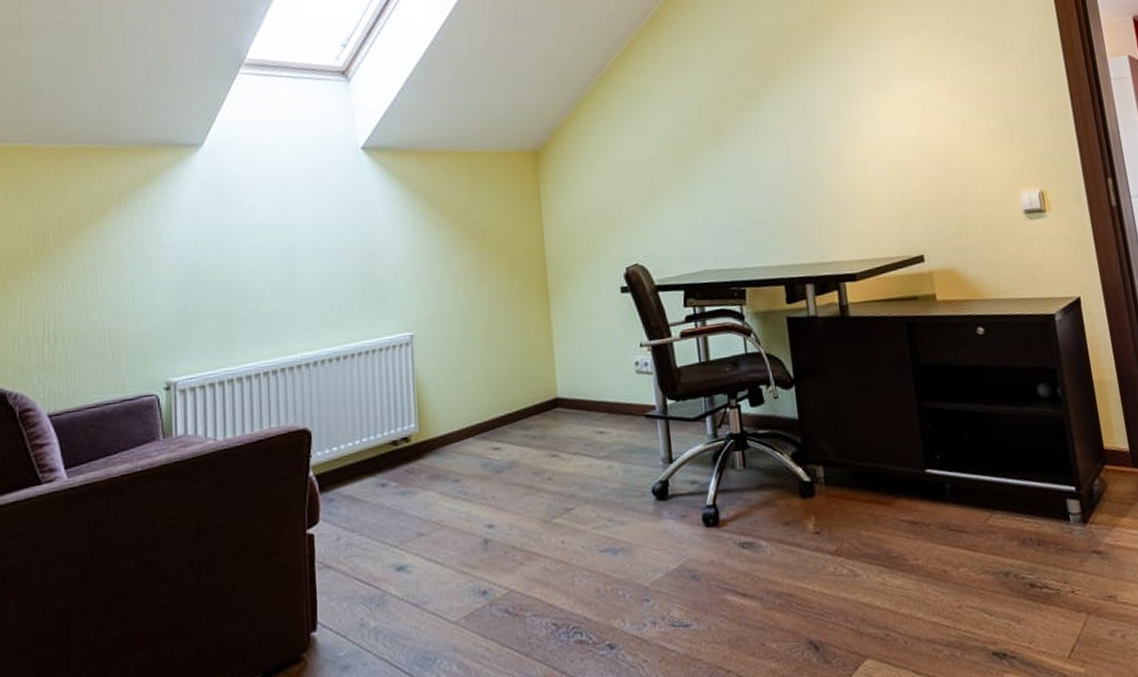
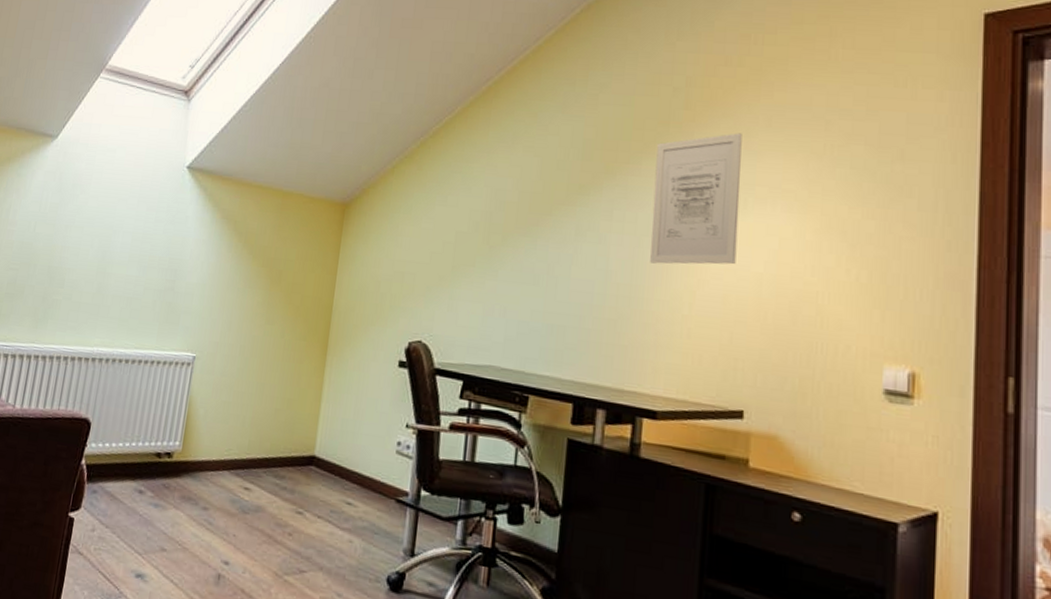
wall art: none [809,21,893,147] -> present [650,133,742,265]

